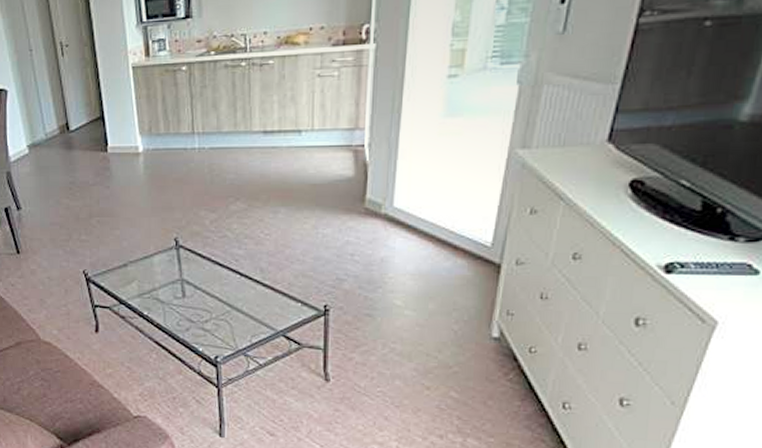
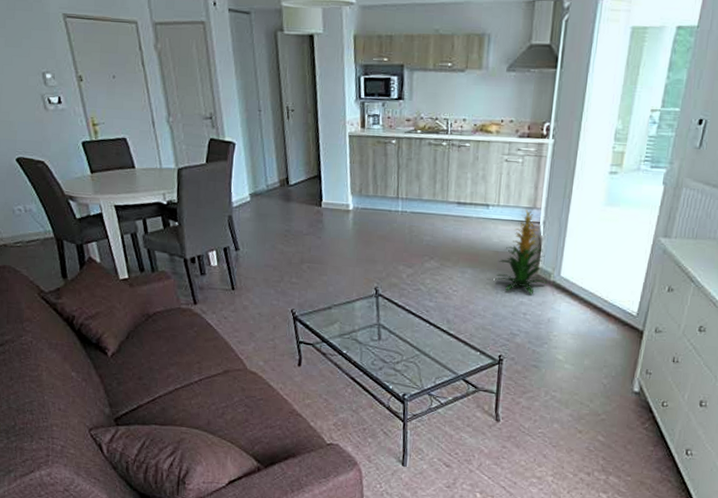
indoor plant: none [315,131,376,231] -> present [496,209,546,295]

